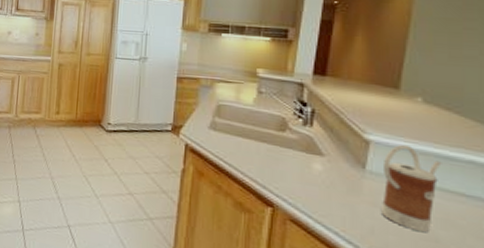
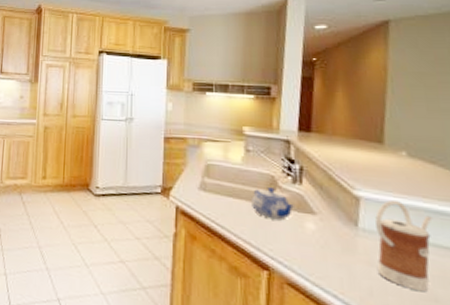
teapot: none [259,128,303,161] -> present [250,187,294,220]

